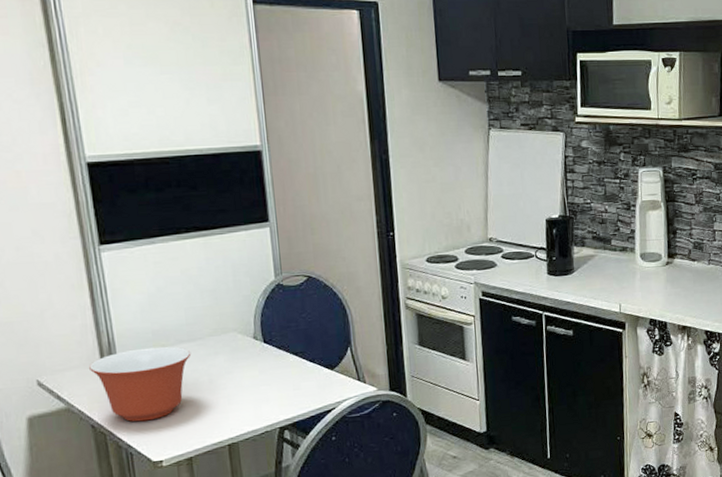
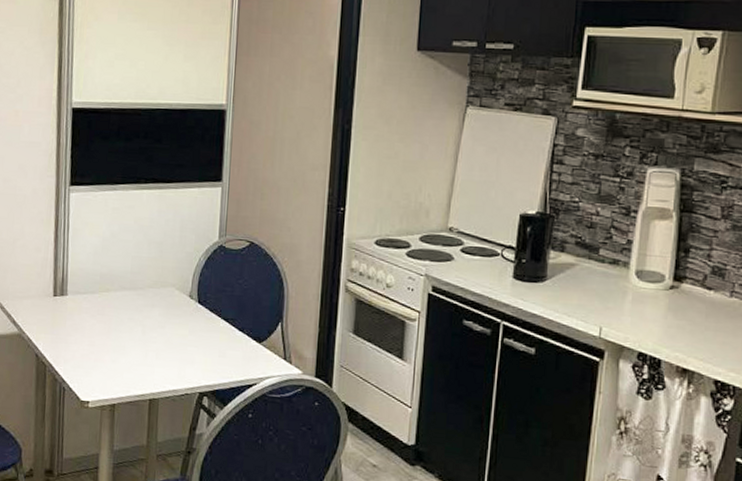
mixing bowl: present [89,346,192,422] -> none [43,288,131,360]

